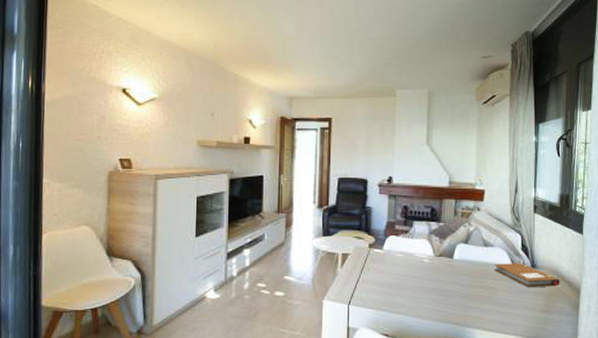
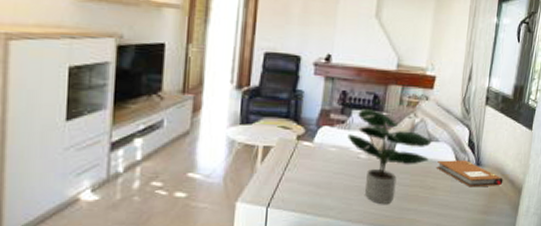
potted plant: none [412,219,487,302] -> present [348,108,432,204]

